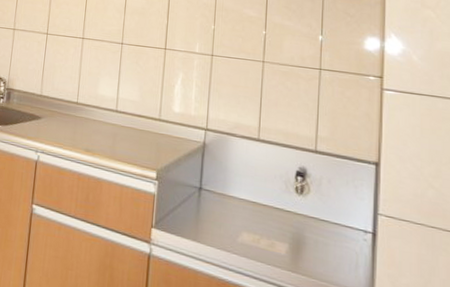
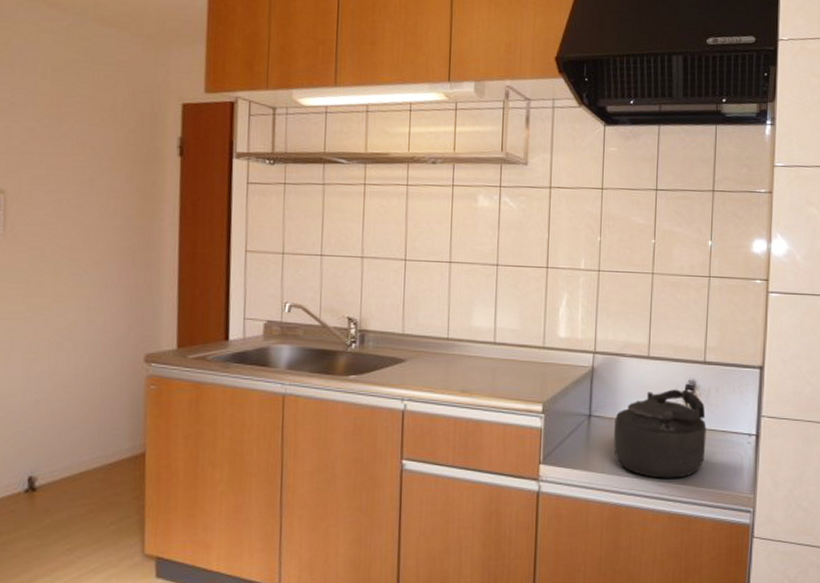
kettle: none [223,173,318,265] -> present [614,389,707,478]

